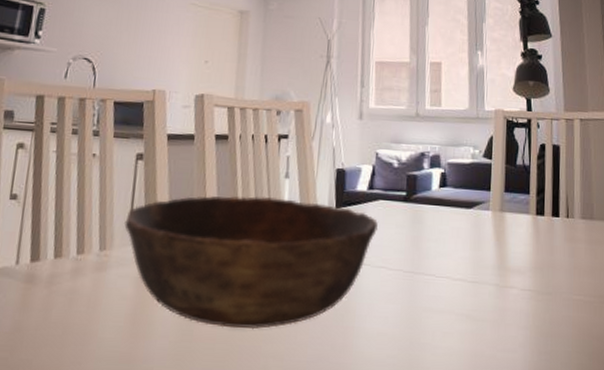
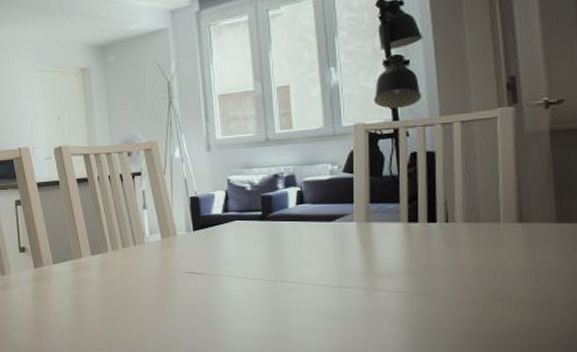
bowl: present [123,196,378,330] -> none [15,225,236,330]

